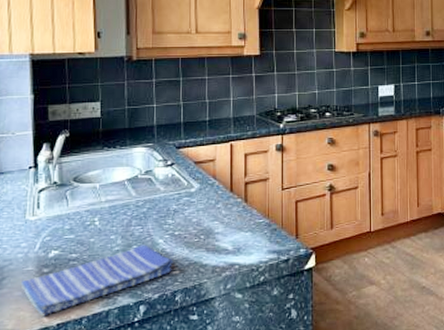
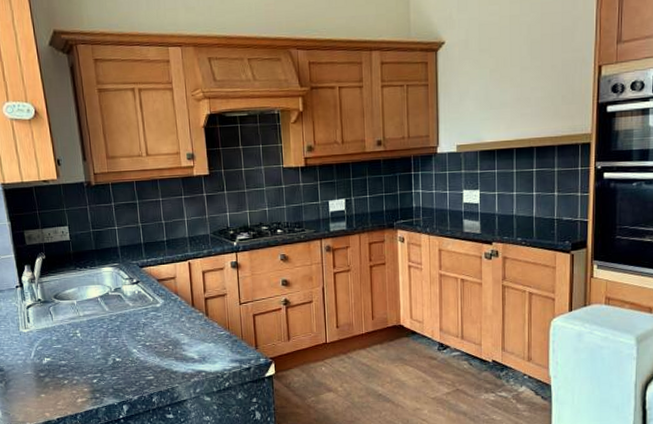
dish towel: present [20,244,174,317] -> none [23,353,148,412]

